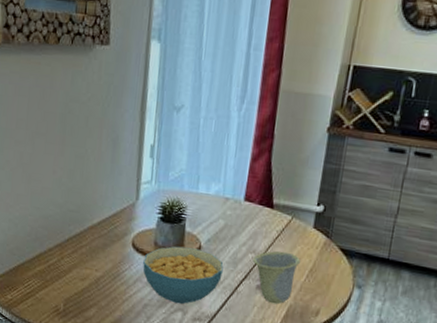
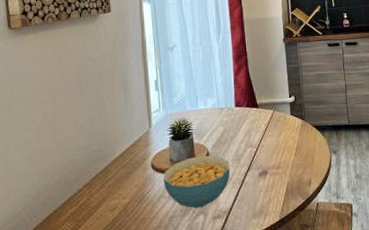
cup: present [252,251,301,304] -> none [251,139,287,185]

